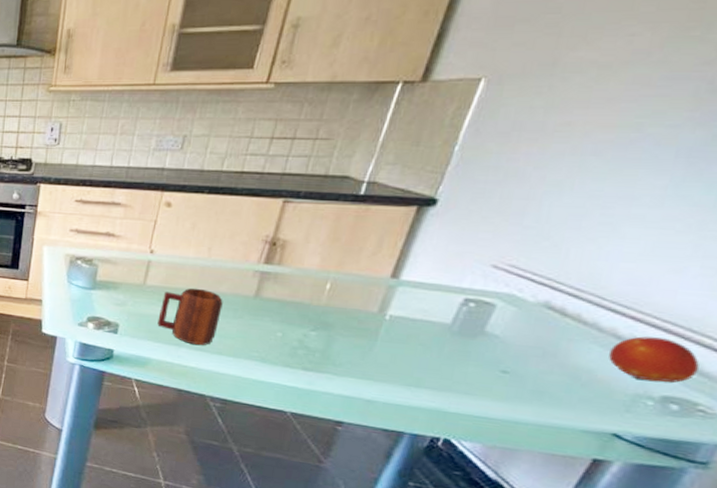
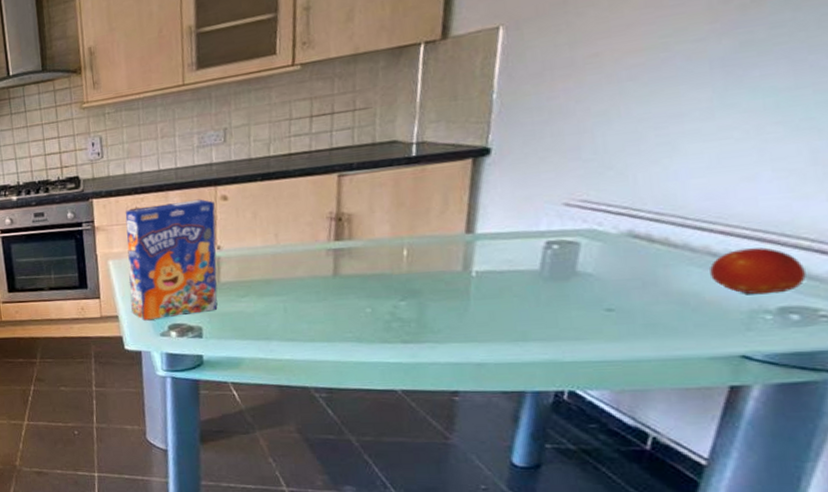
cereal box: none [56,200,158,310] -> present [125,199,218,321]
mug: present [157,288,223,346] -> none [240,277,304,336]

